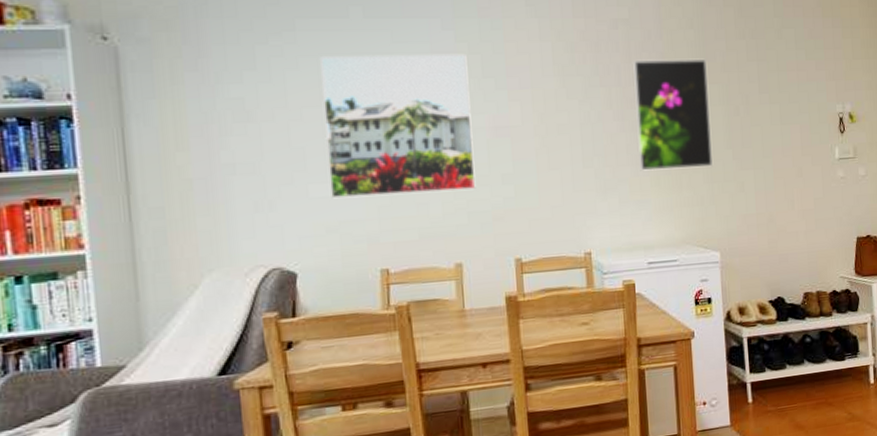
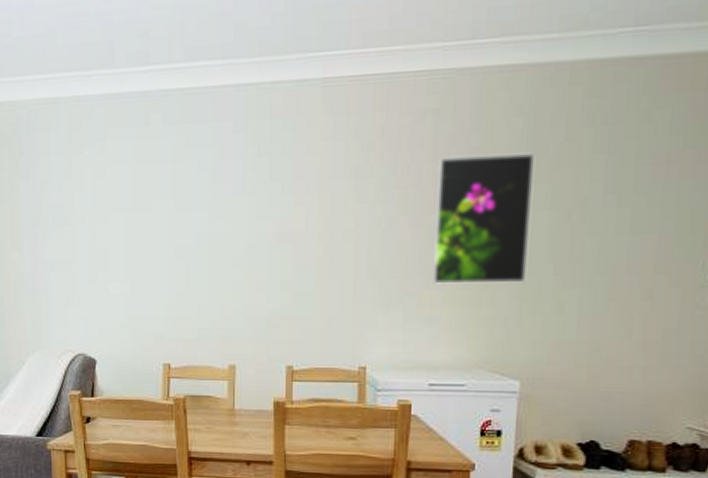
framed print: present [320,55,476,199] -> none [124,158,256,297]

